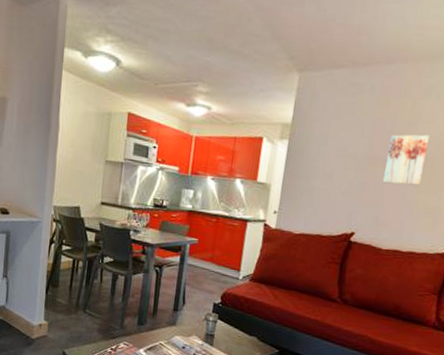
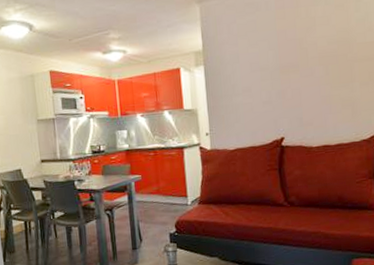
wall art: present [383,134,430,186] -> none [295,35,332,87]

